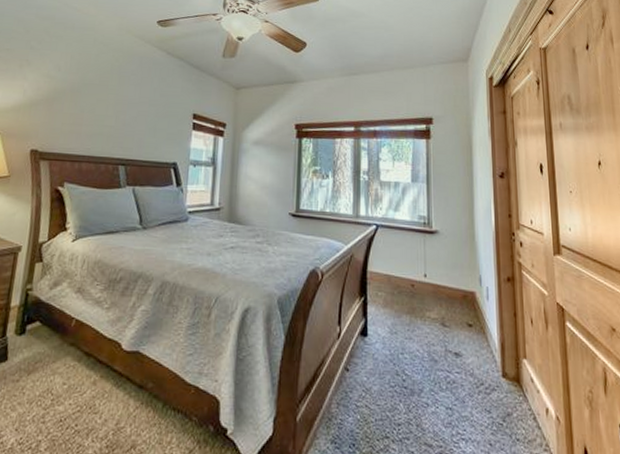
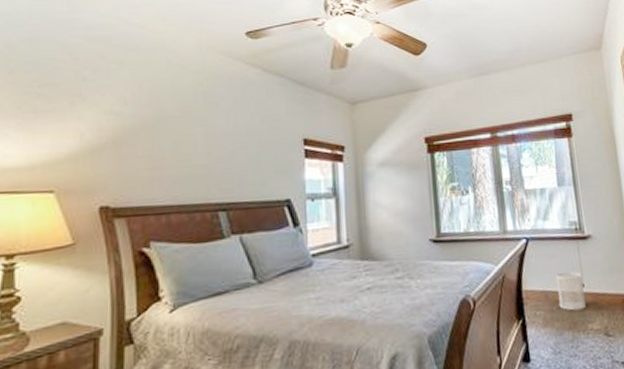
wastebasket: none [400,260,426,298] -> present [555,271,586,311]

